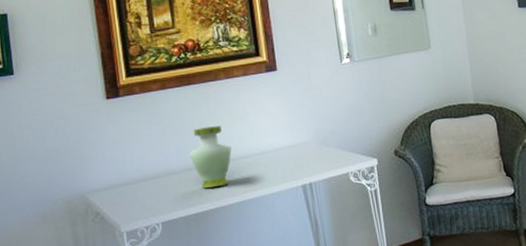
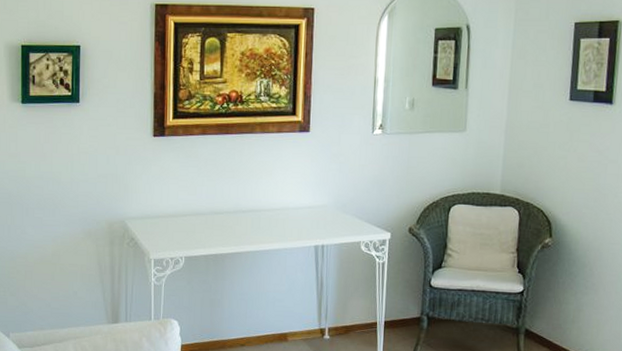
vase: present [189,125,232,188] -> none [217,176,256,233]

